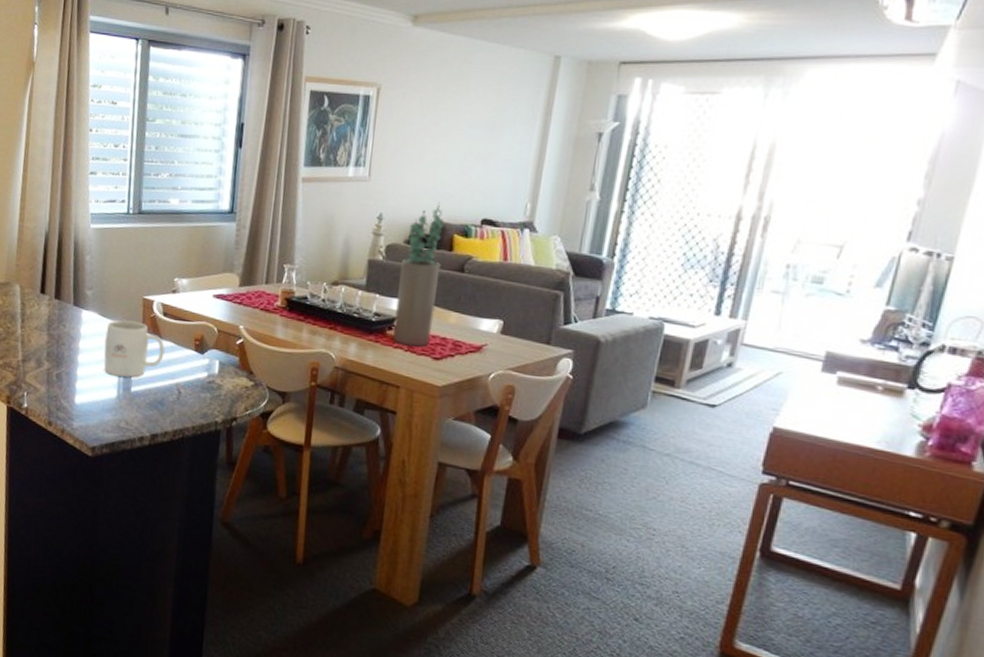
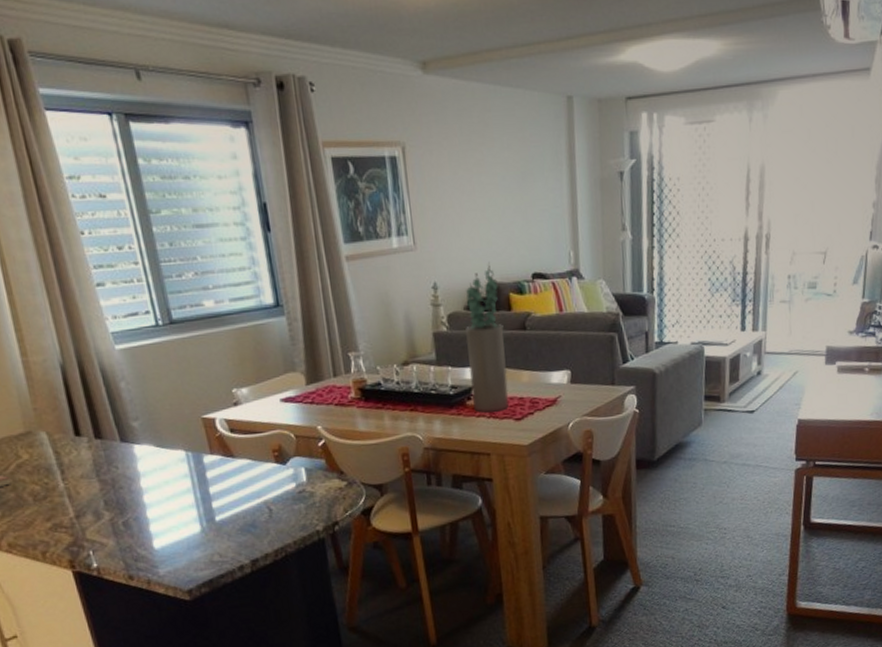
mug: present [103,320,165,378] -> none [168,444,243,509]

